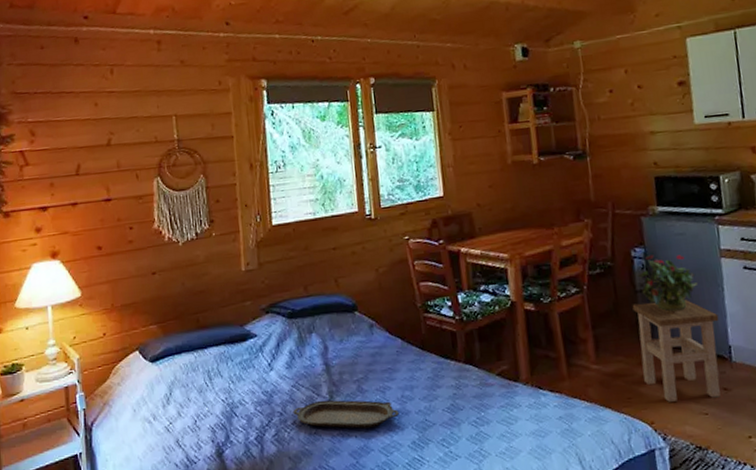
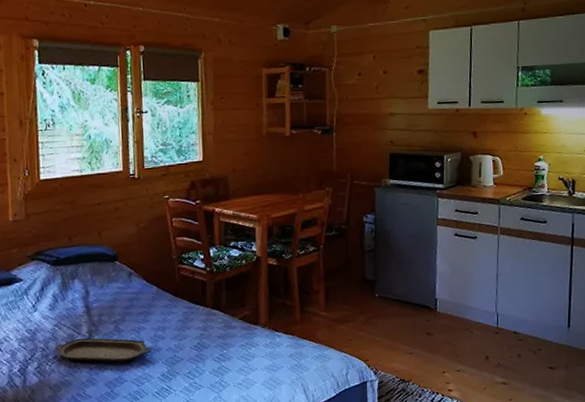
stool: present [632,300,721,402] -> none [360,260,430,344]
potted plant: present [638,255,699,312] -> none [367,221,417,270]

